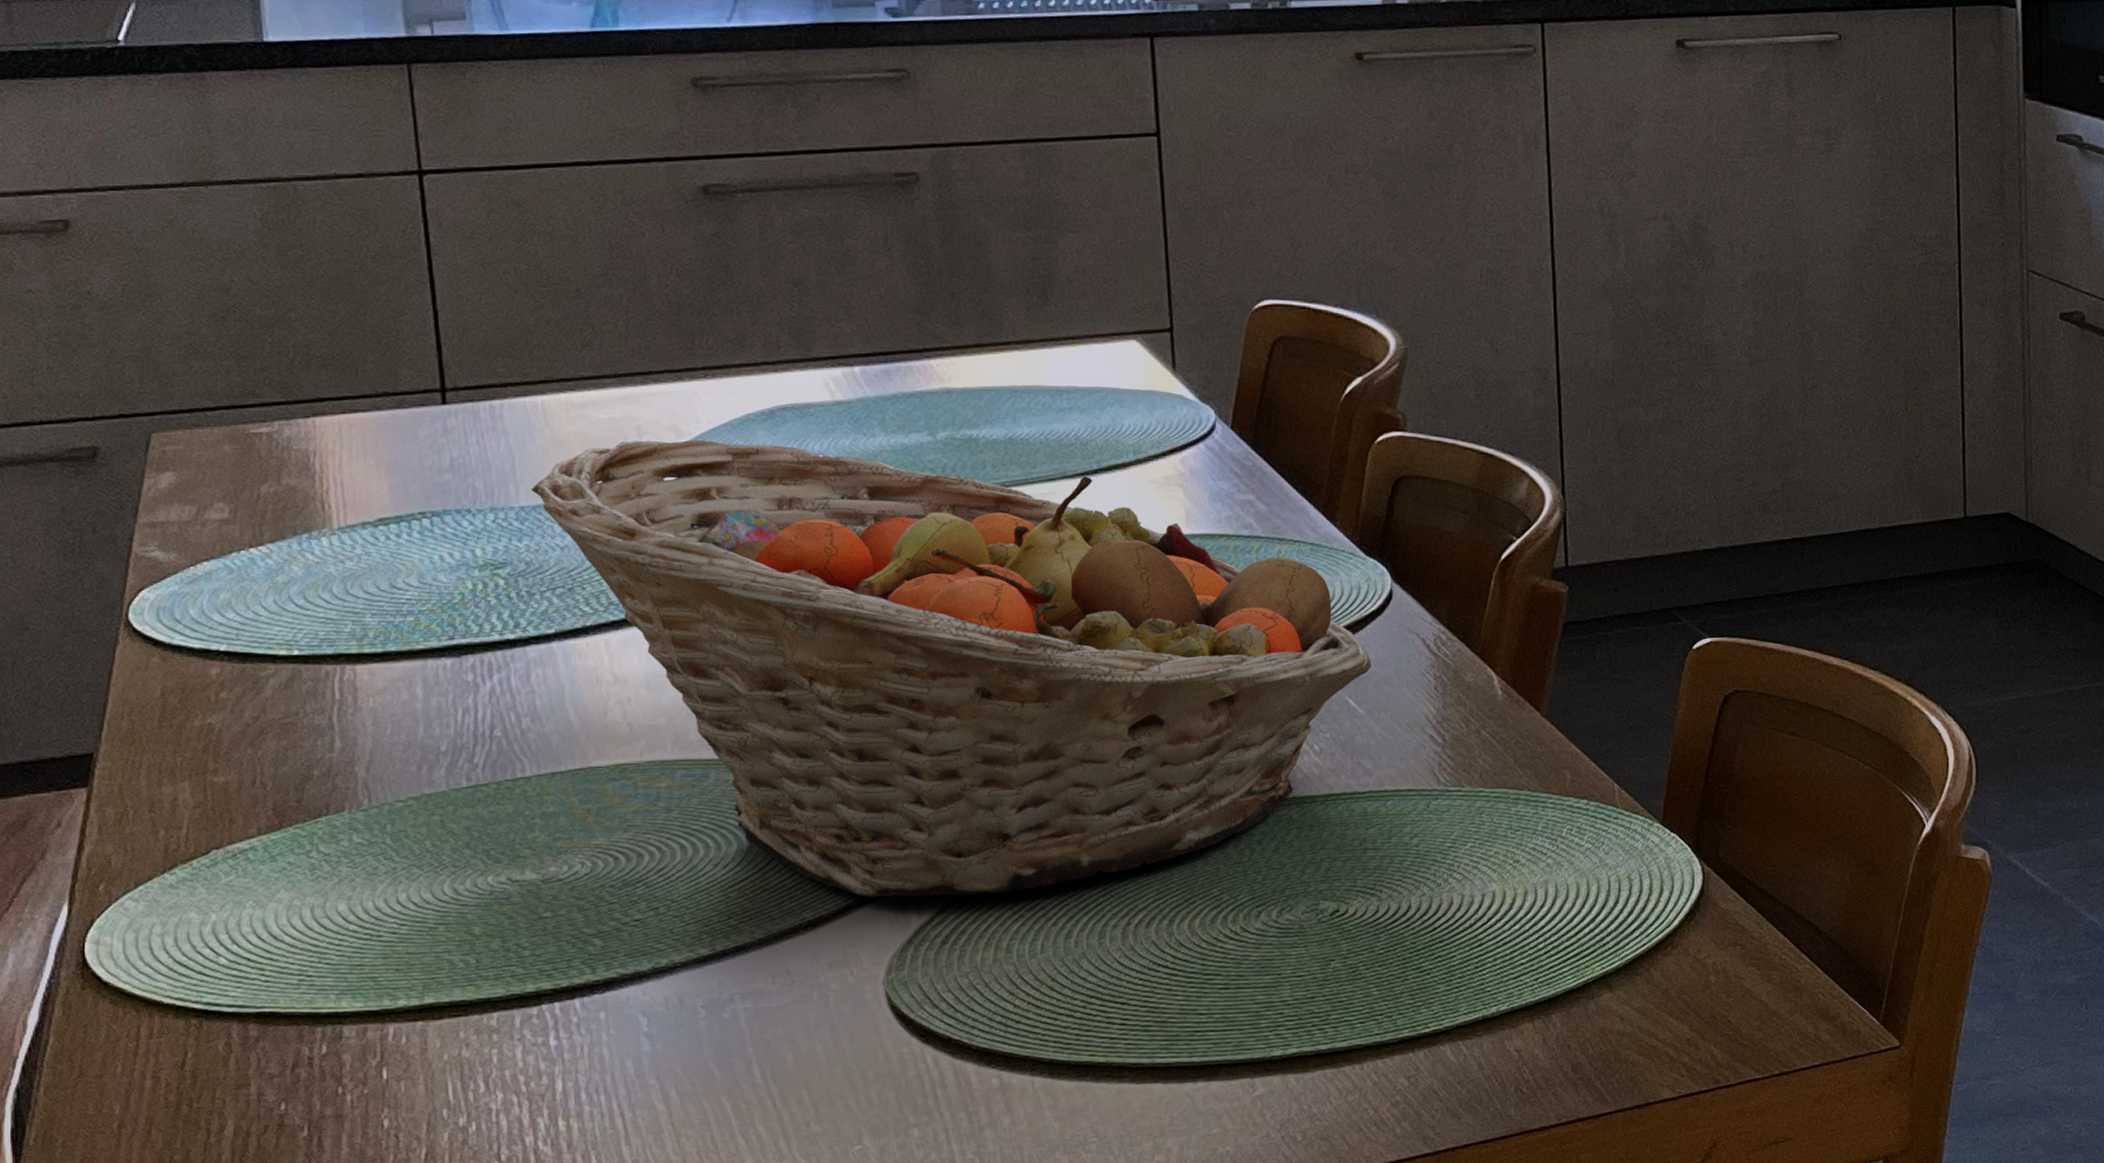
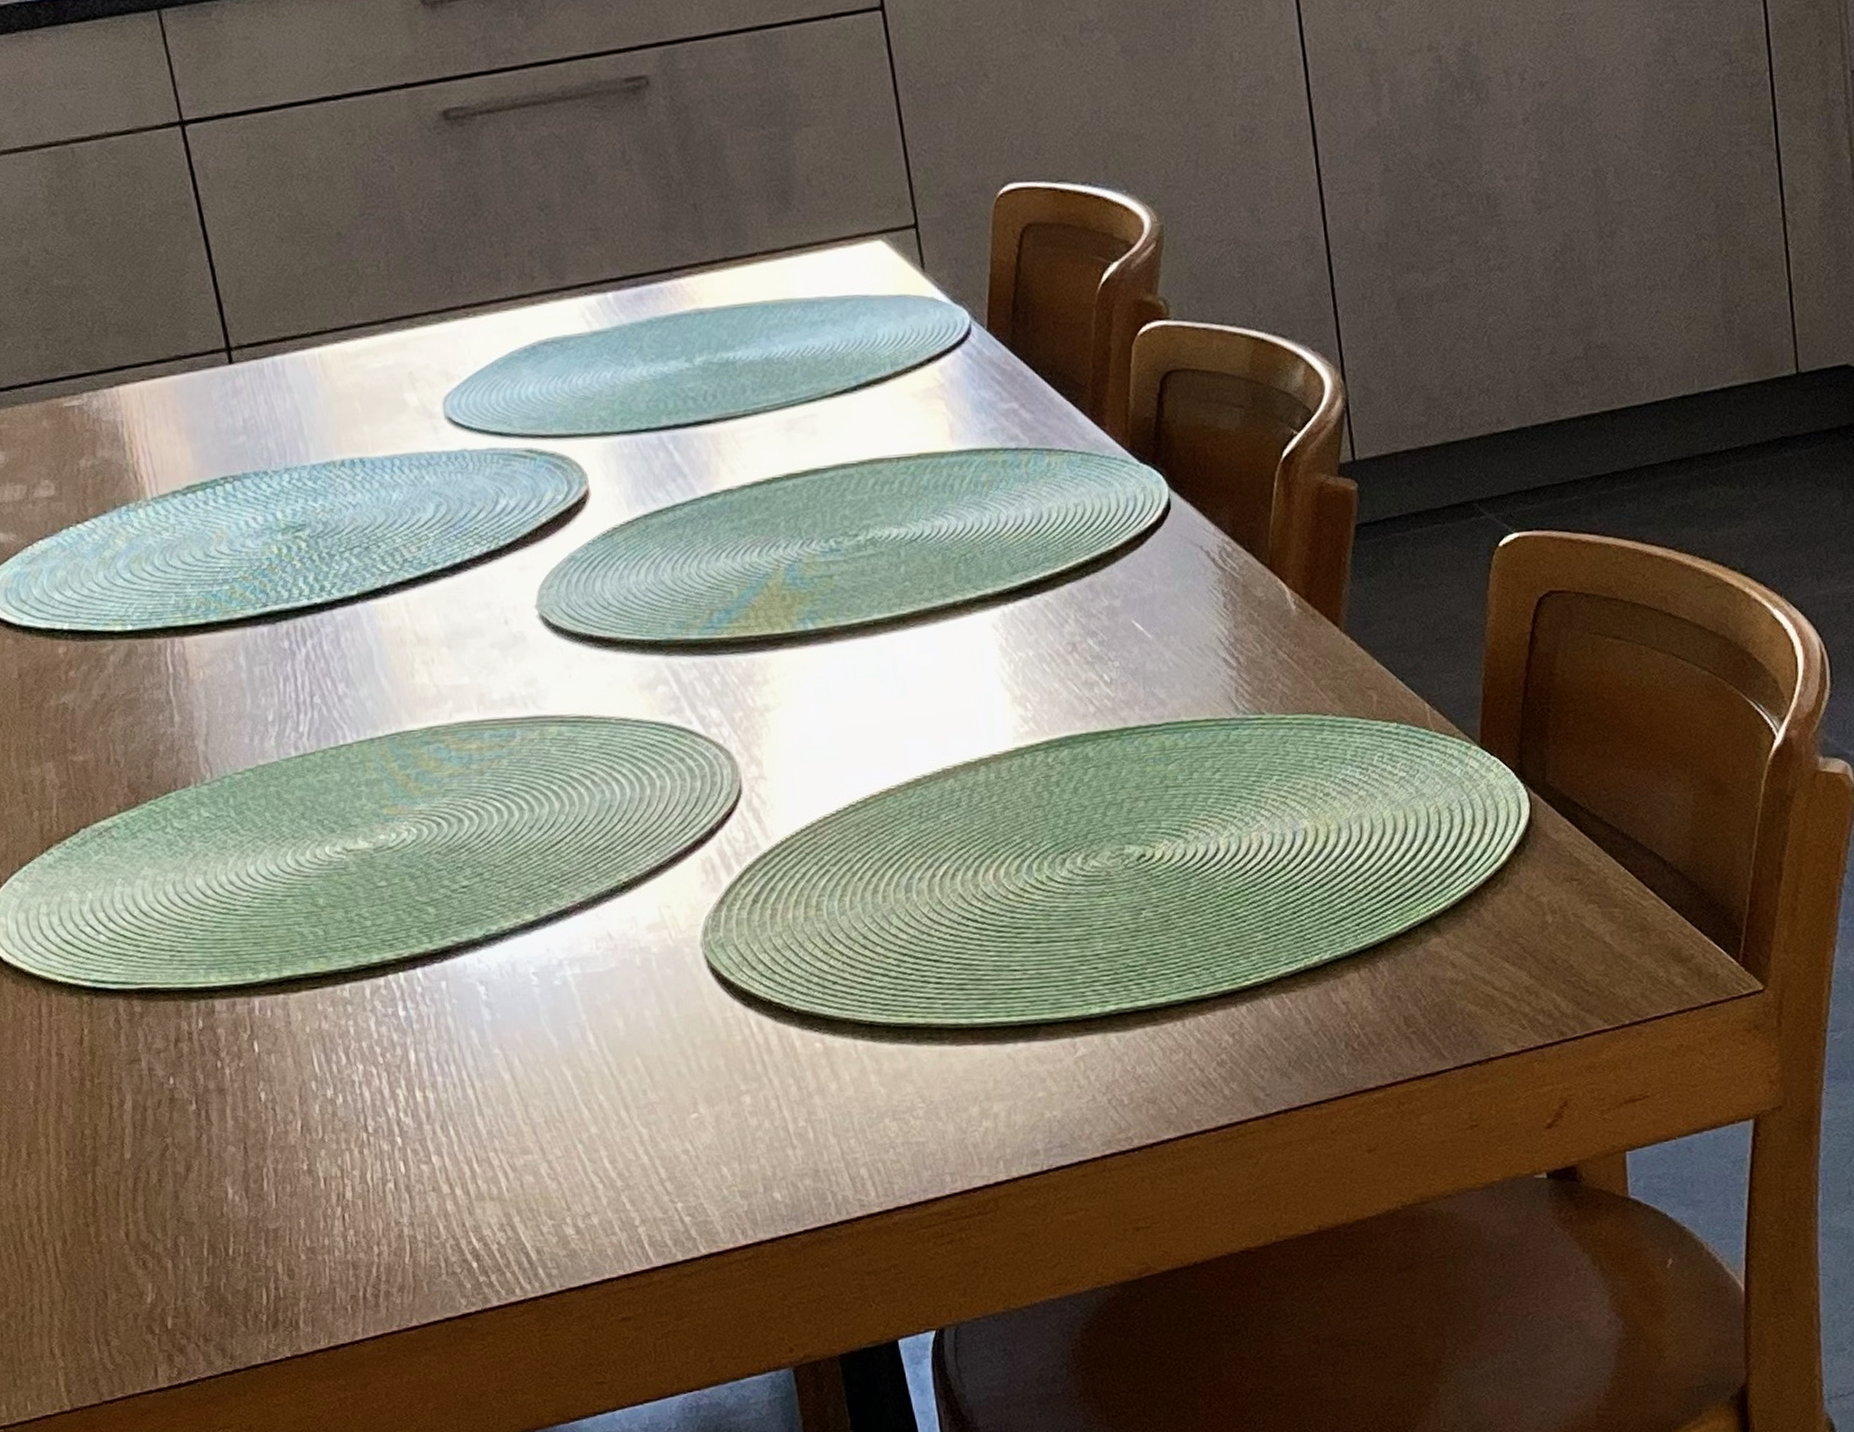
fruit basket: present [531,440,1371,898] -> none [319,383,1156,857]

